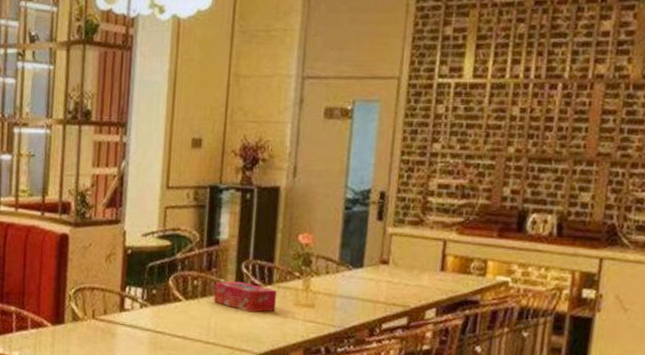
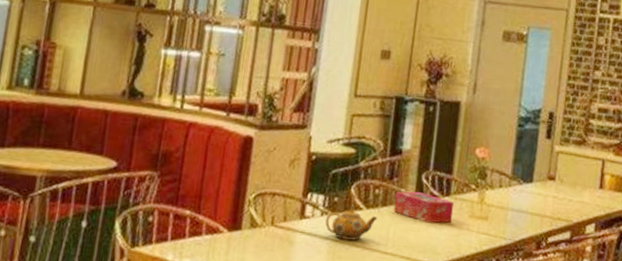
teapot: none [145,298,198,332] -> present [325,207,378,241]

